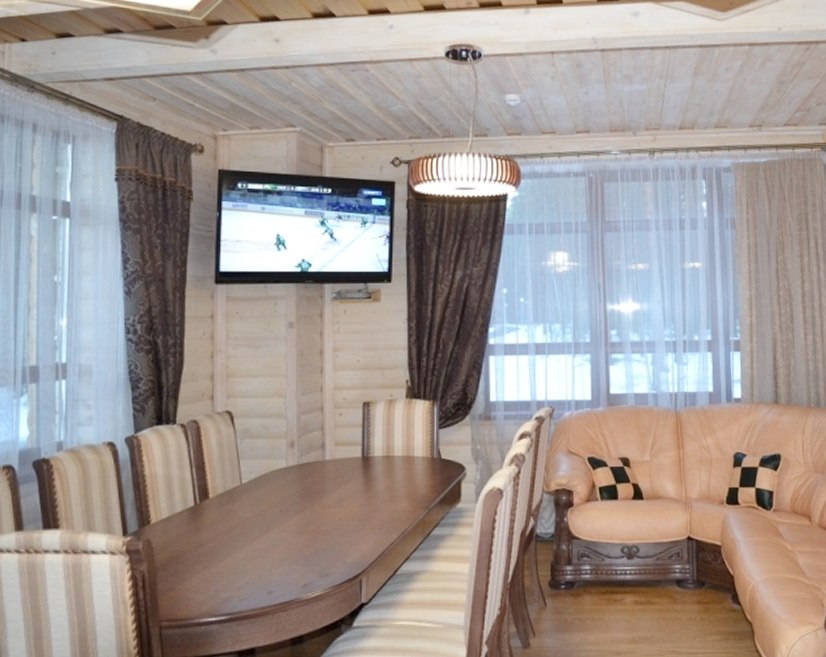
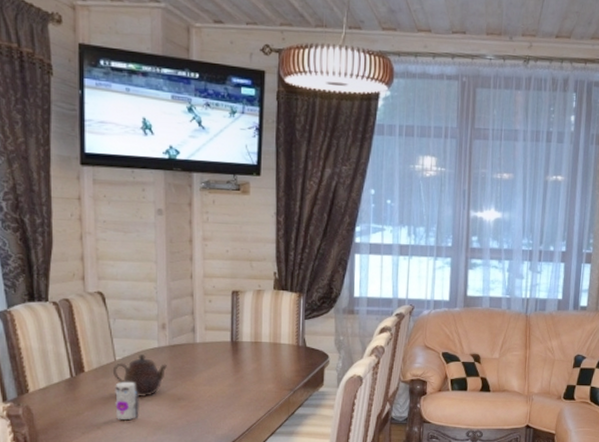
teapot: none [237,476,295,523] -> present [112,354,167,397]
toy: none [239,506,265,550] -> present [115,381,139,420]

